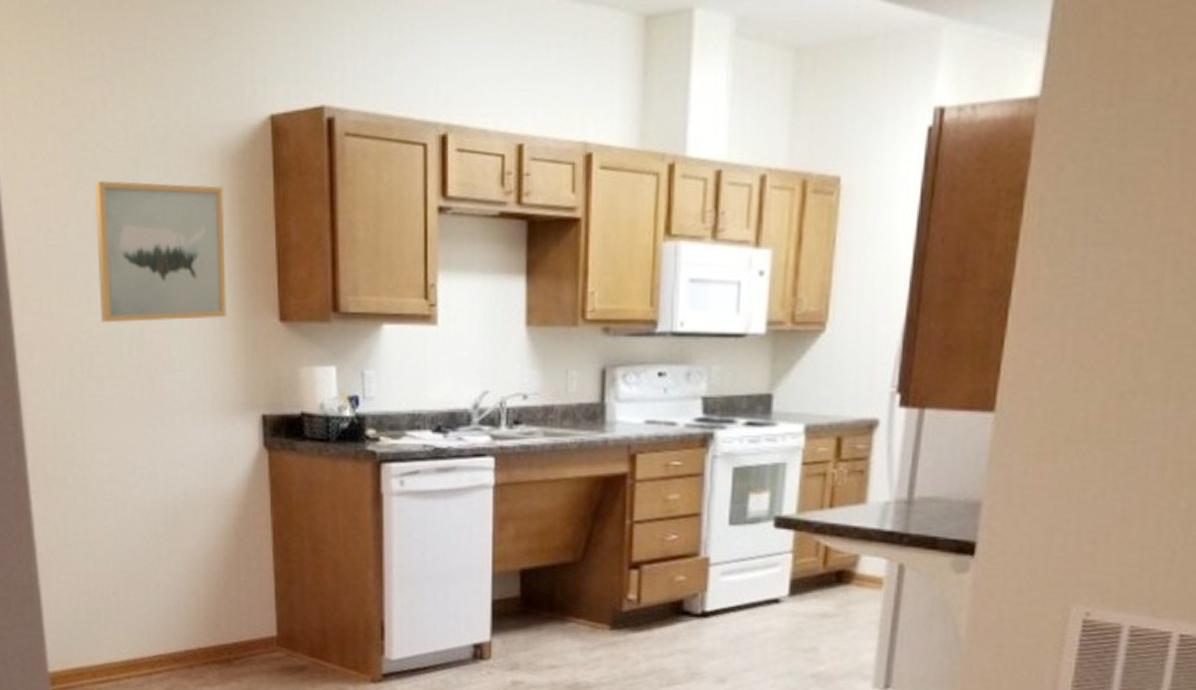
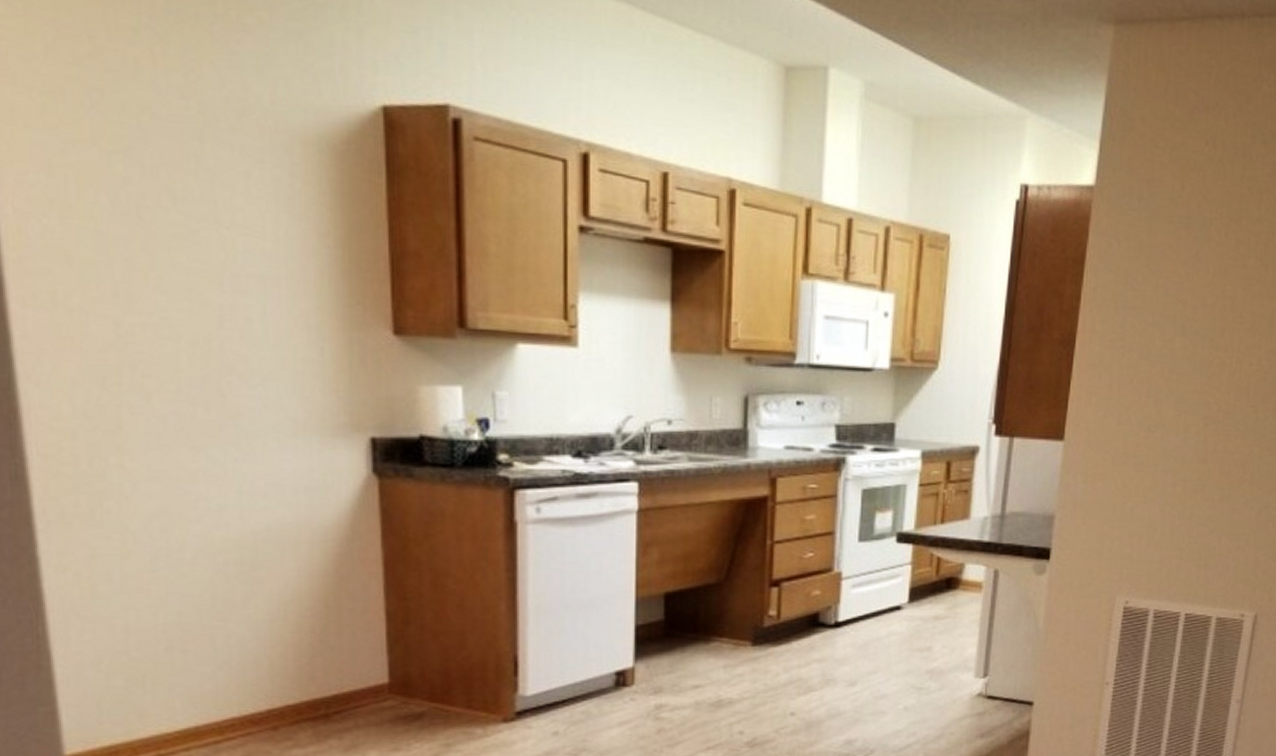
wall art: present [94,180,227,323] -> none [137,153,325,328]

